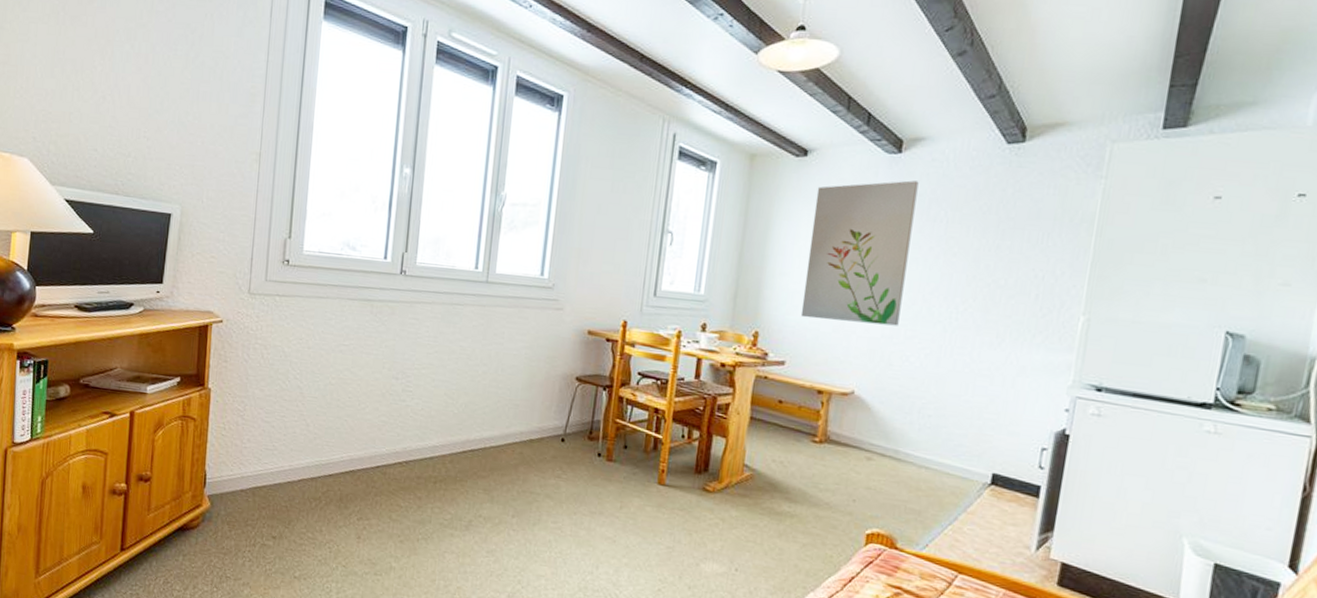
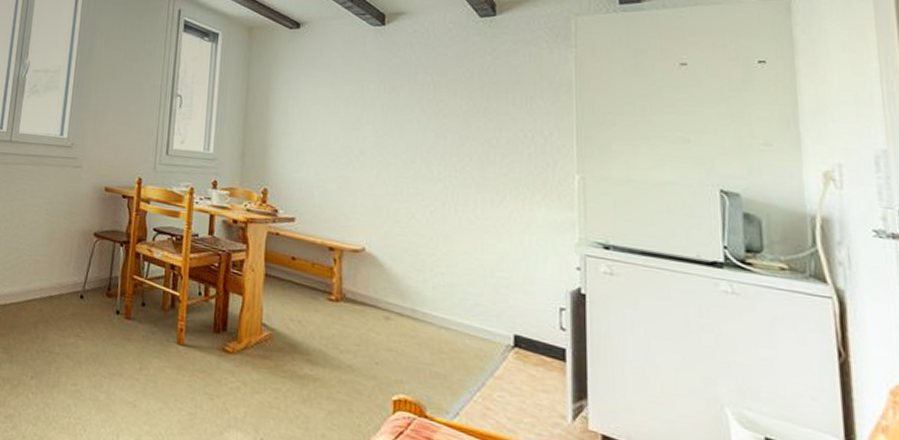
wall art: present [800,180,919,326] -> none [306,49,404,184]

